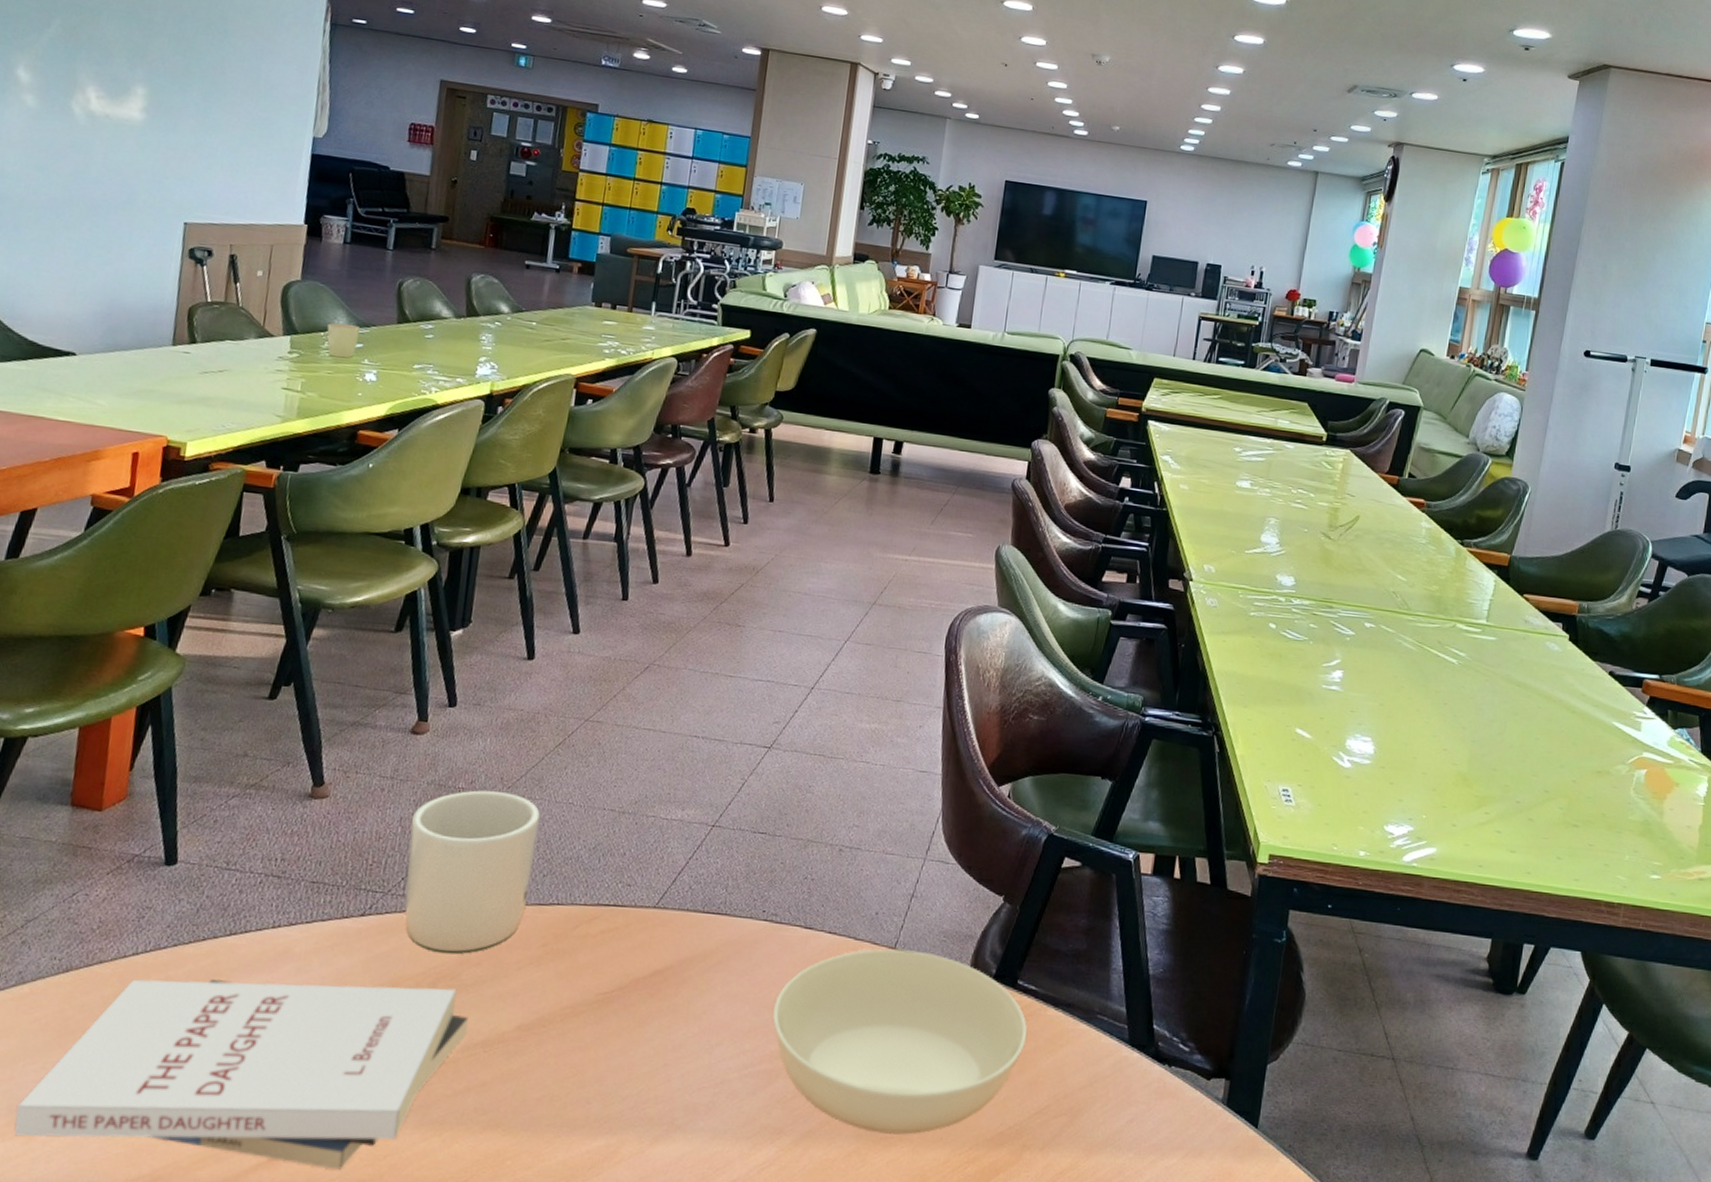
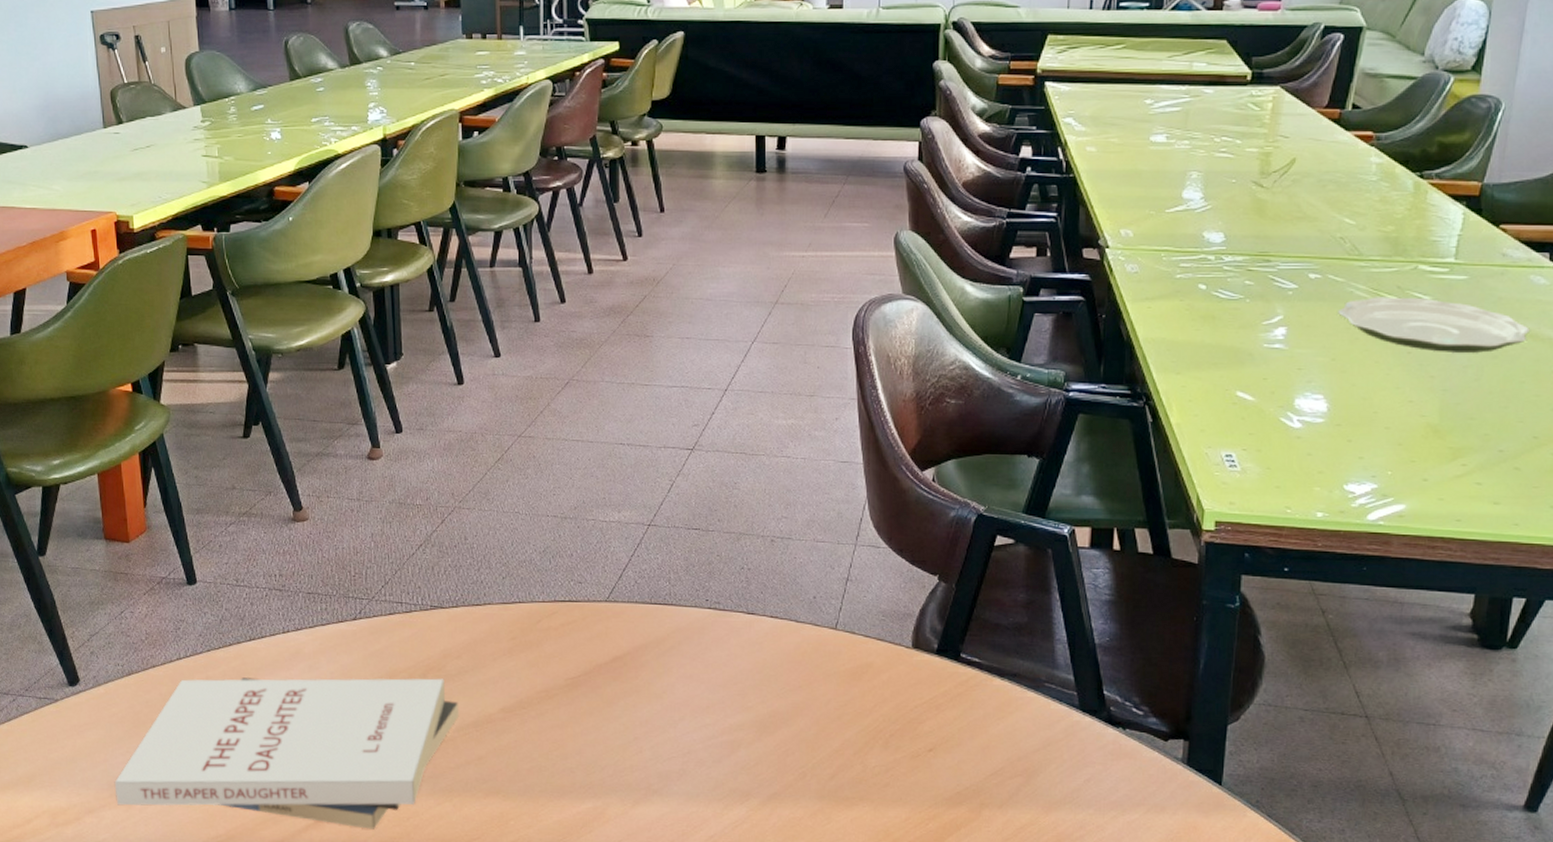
cup: present [326,323,360,359] -> none [230,87,259,121]
mug: present [404,790,540,955] -> none [381,505,492,650]
bowl: present [772,949,1028,1135] -> none [726,629,976,796]
plate: none [1387,649,1546,709] -> present [1338,297,1531,353]

